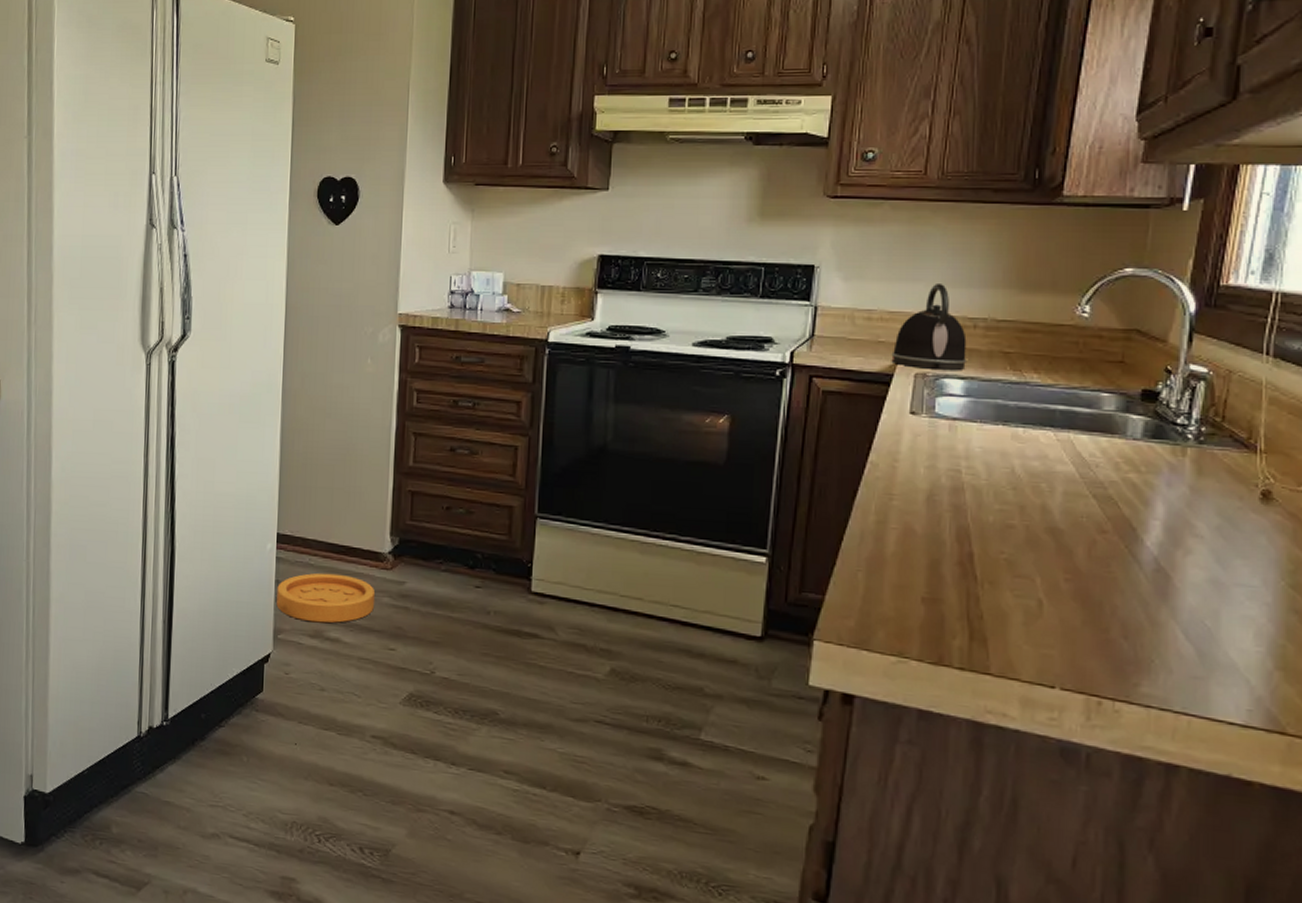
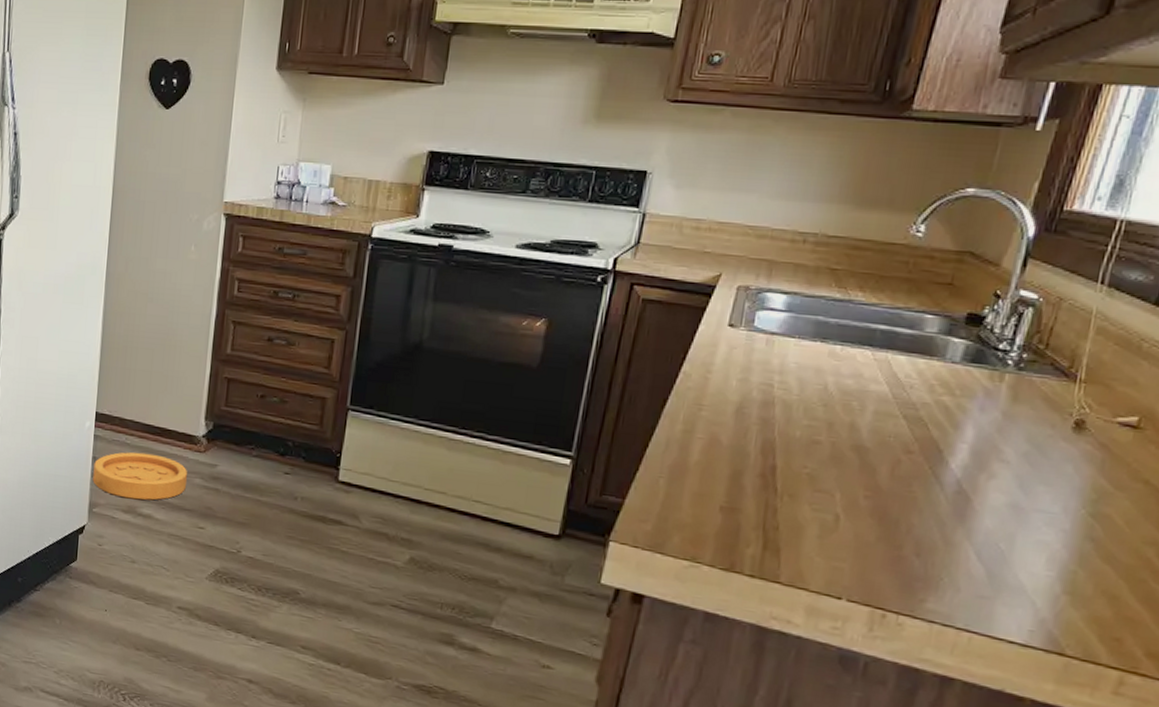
kettle: present [891,284,968,370] -> none [715,195,795,285]

